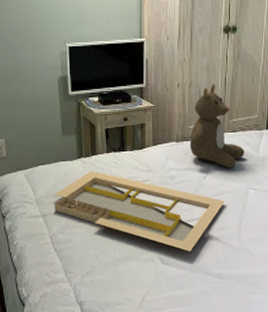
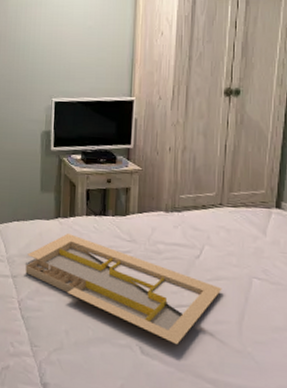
teddy bear: present [189,84,245,168] -> none [180,150,248,249]

